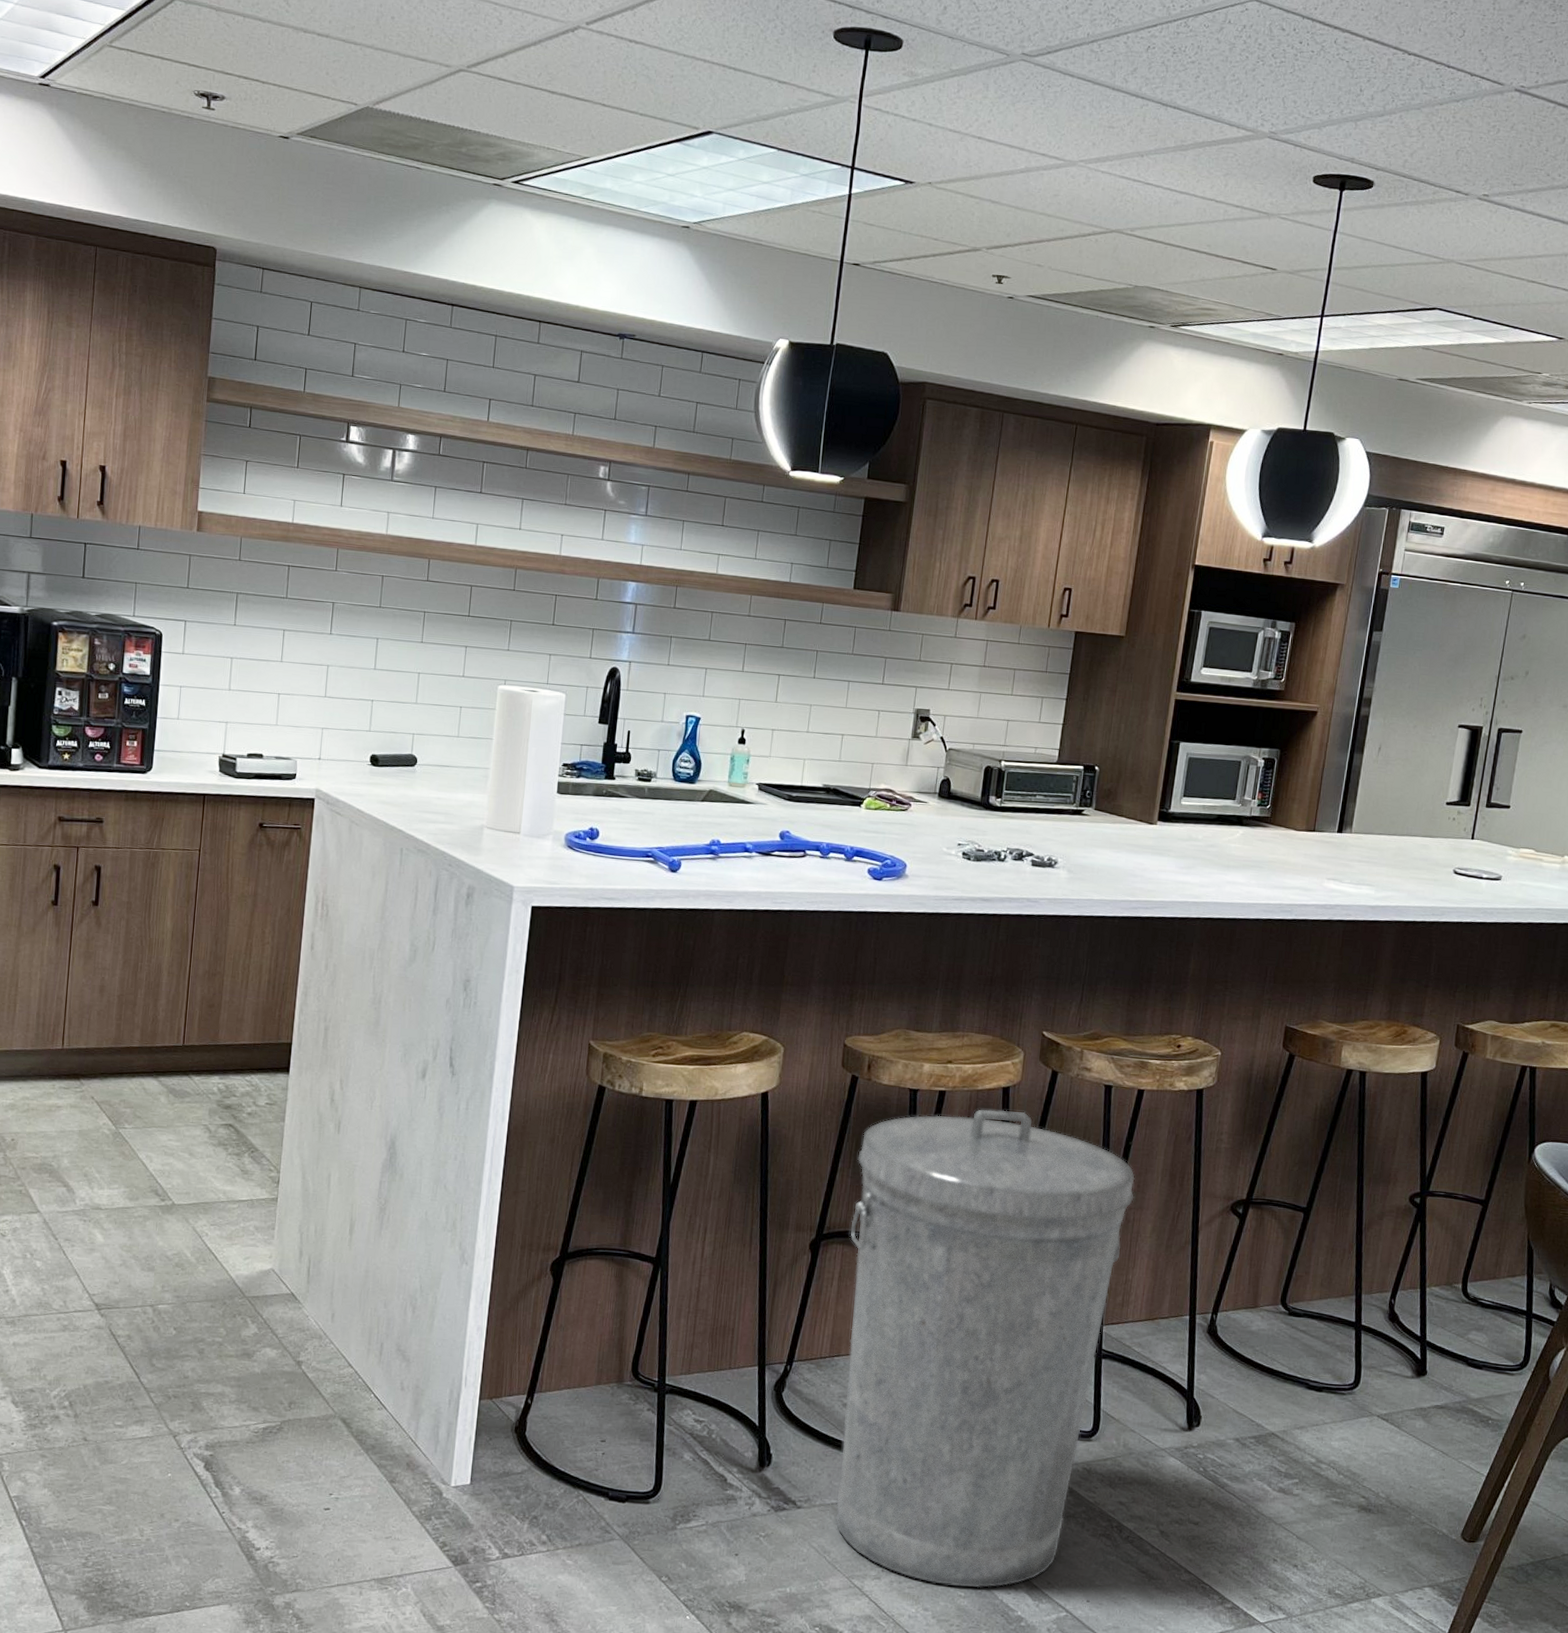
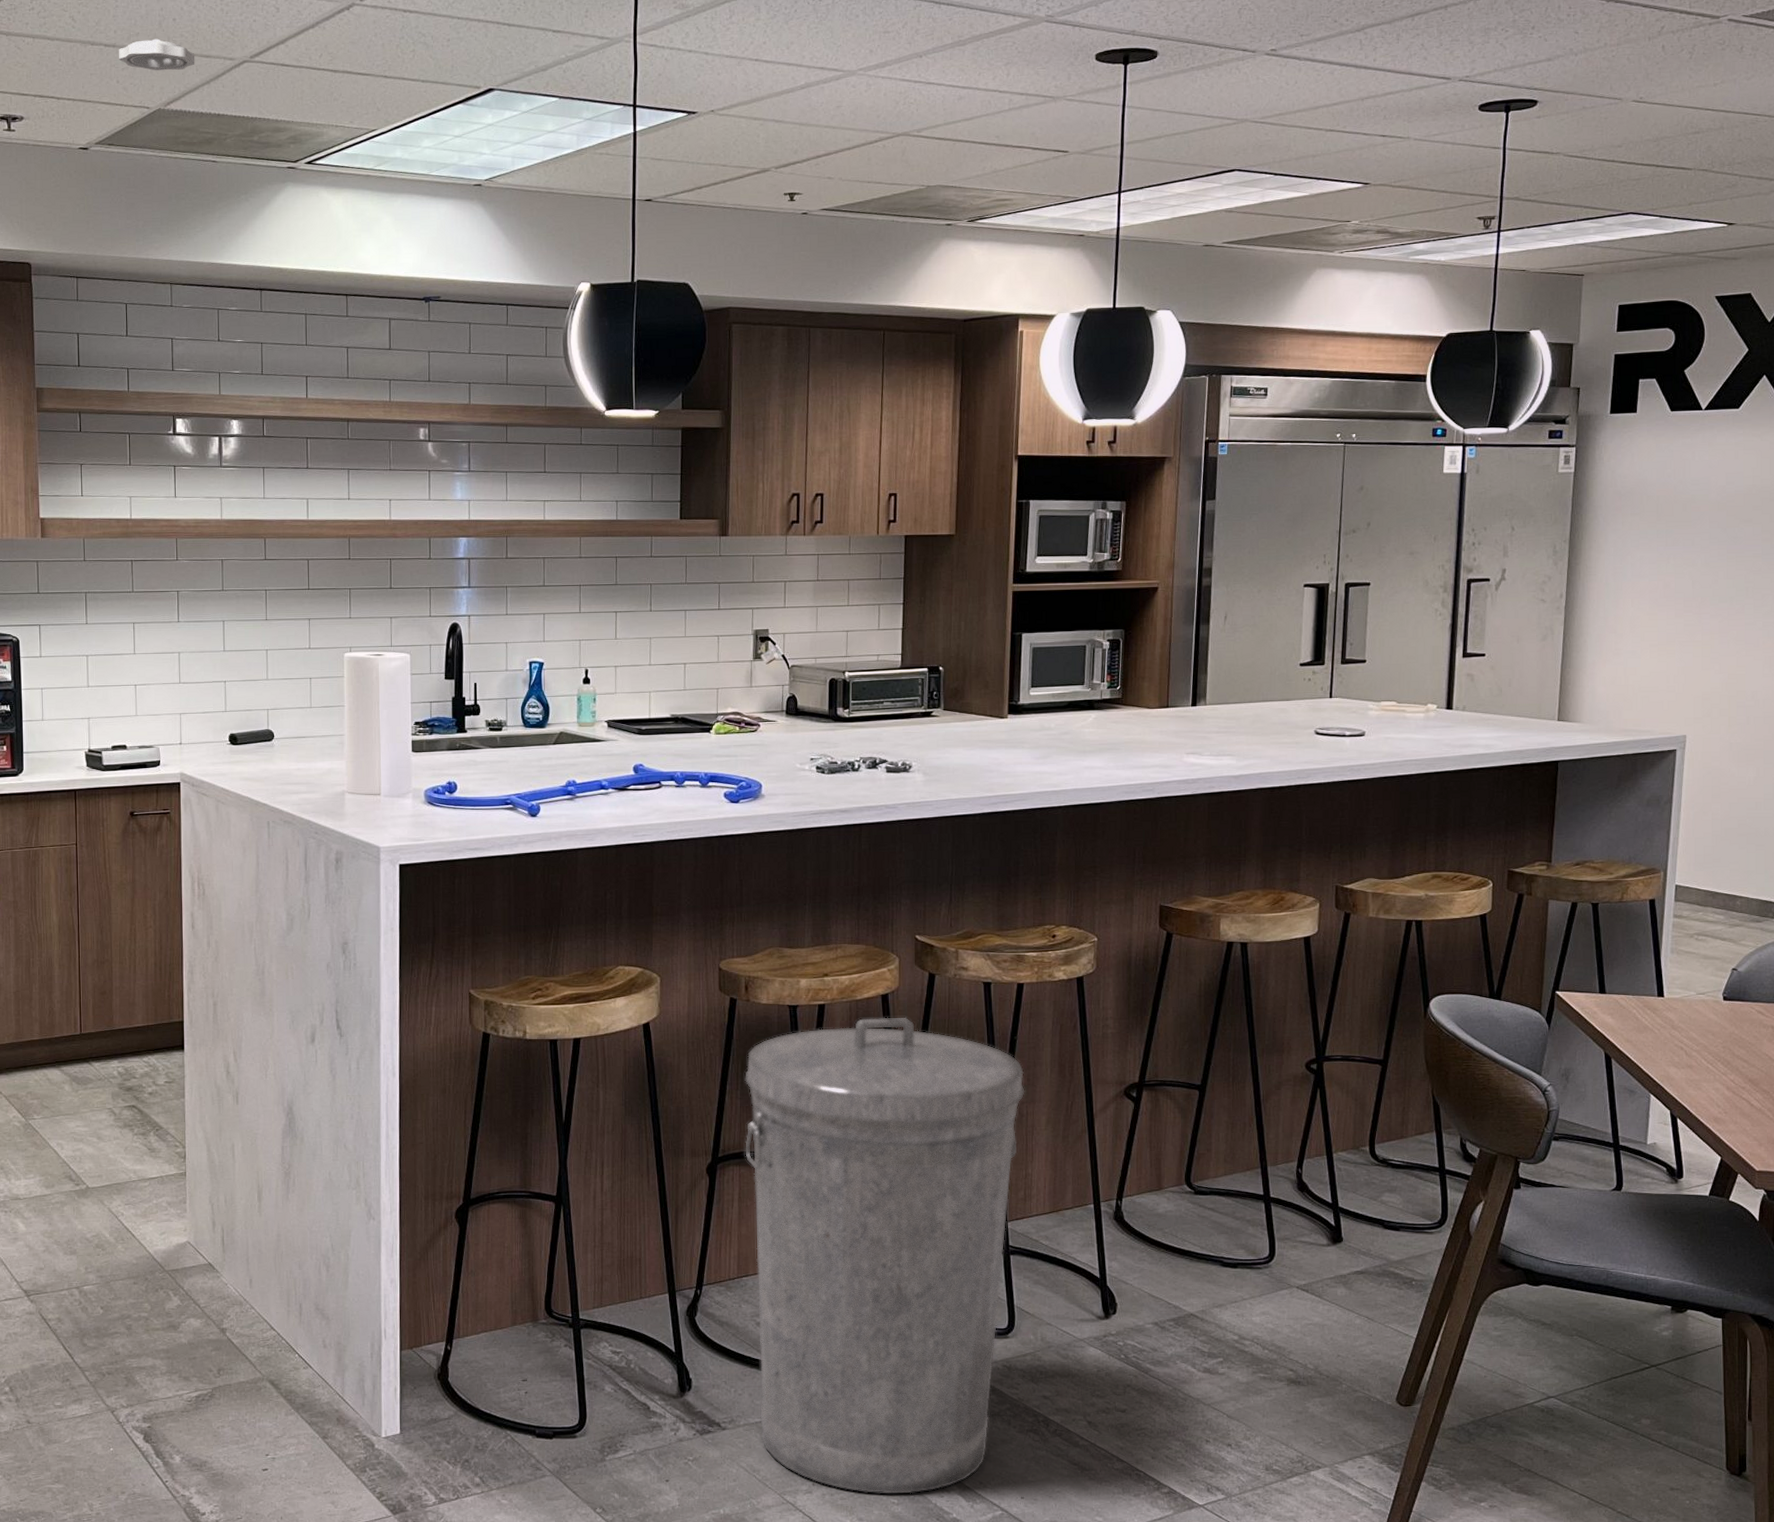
smoke detector: none [331,34,411,71] -> present [119,38,195,71]

